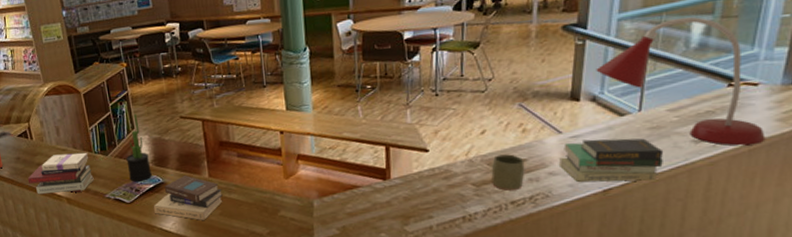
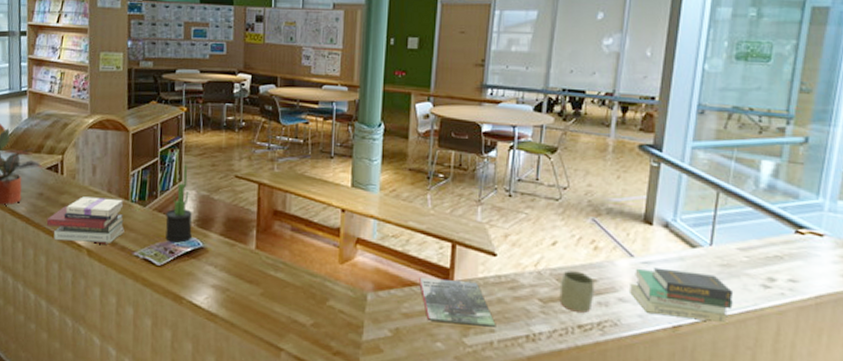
books: present [153,175,223,220] -> none [186,243,268,299]
magazine: none [359,177,434,216] -> present [419,277,496,327]
desk lamp: present [596,16,766,146] -> none [669,155,832,299]

